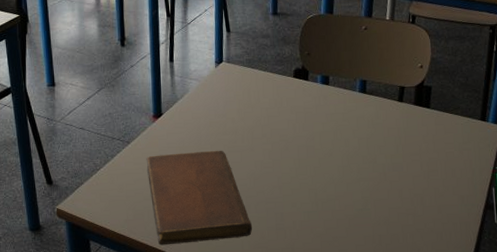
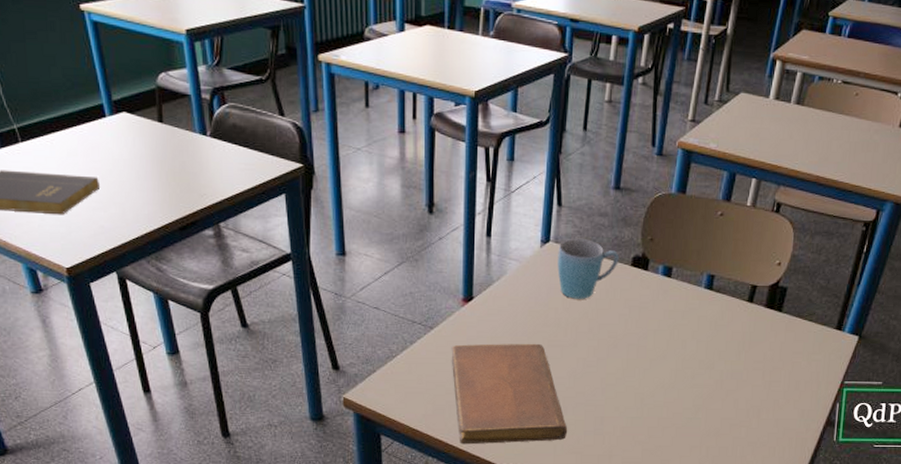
mug: none [230,58,282,109] -> present [557,239,619,299]

